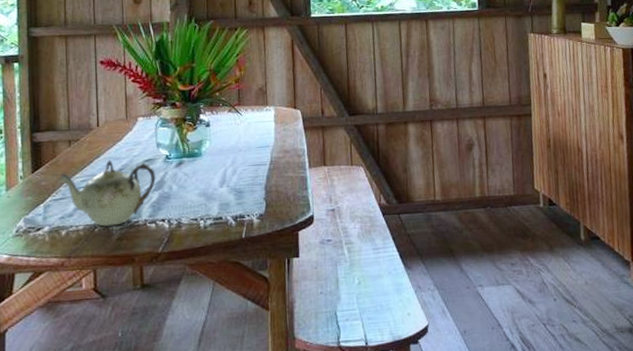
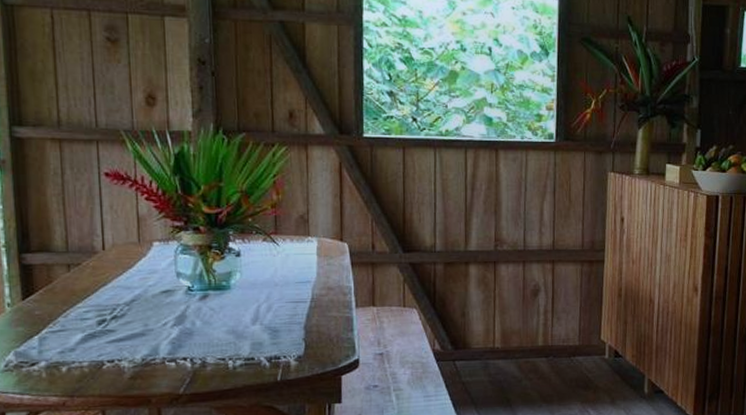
teapot: present [56,160,156,227] -> none [53,289,176,364]

